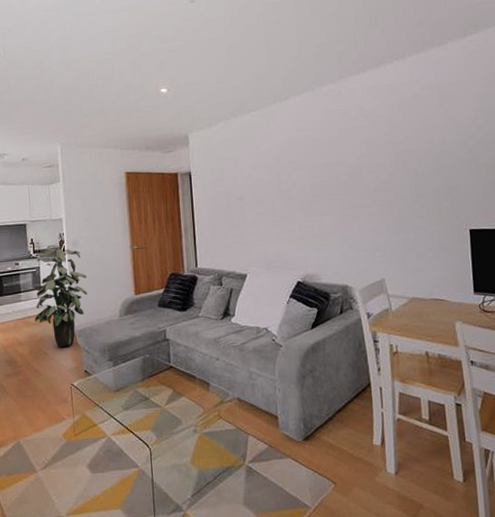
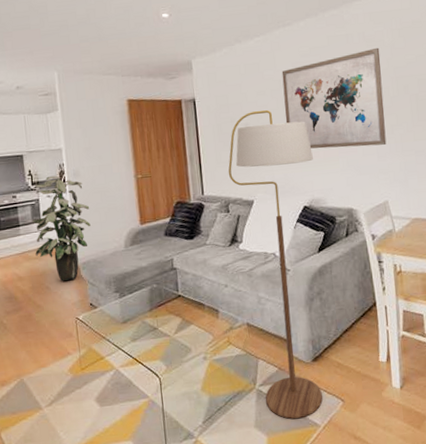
floor lamp: none [221,184,314,498] -> present [228,110,323,419]
wall art: none [277,122,384,224] -> present [281,47,387,149]

